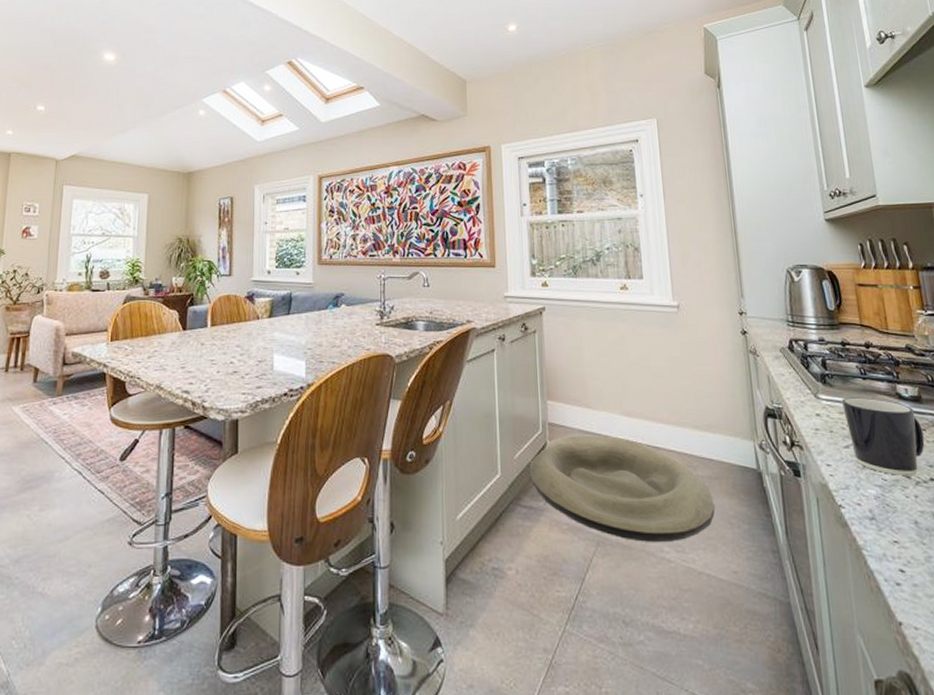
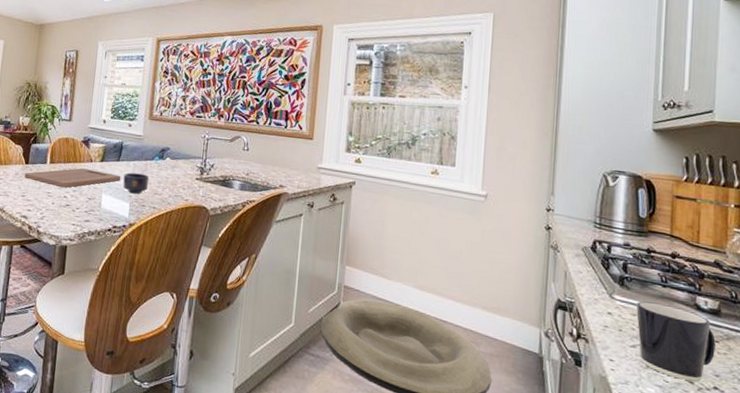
cutting board: none [182,328,293,352] -> present [24,168,121,188]
mug: none [296,326,325,348] -> present [123,172,150,193]

